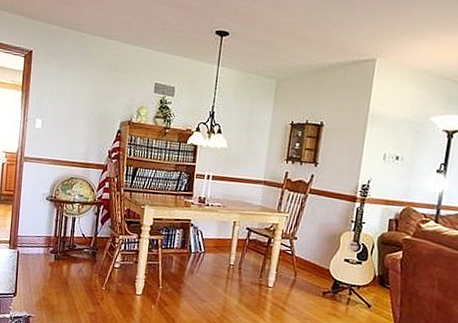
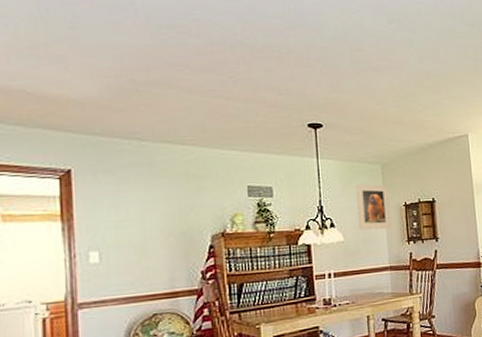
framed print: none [243,95,280,145] -> present [356,183,392,231]

